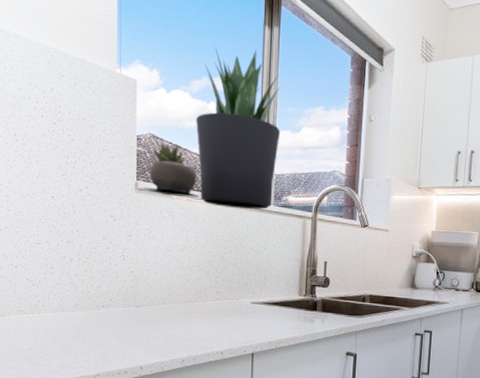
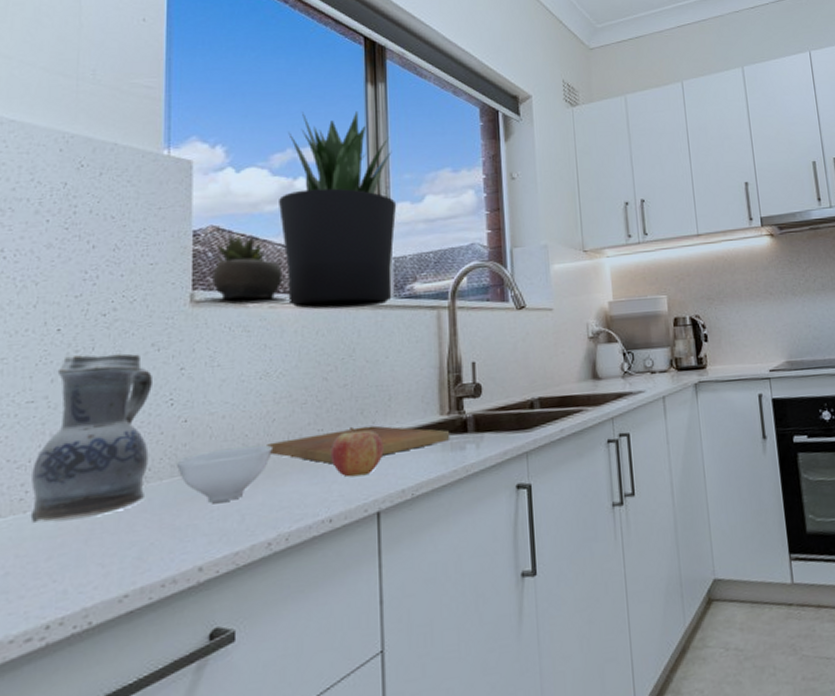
ceramic jug: none [41,216,111,324] -> present [30,353,152,524]
bowl: none [126,294,188,329] -> present [175,444,274,503]
cutting board: none [182,294,305,317] -> present [265,425,450,464]
fruit: none [223,293,259,328] -> present [330,426,384,478]

